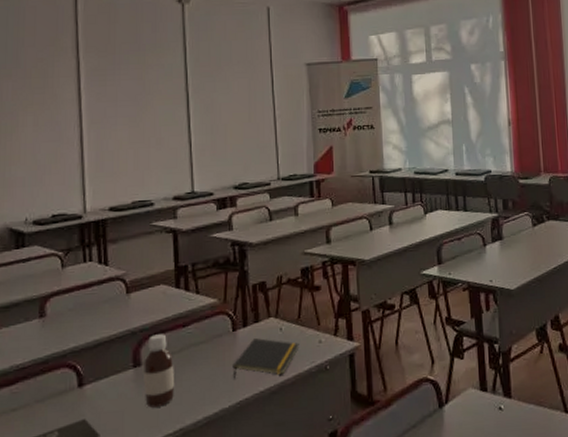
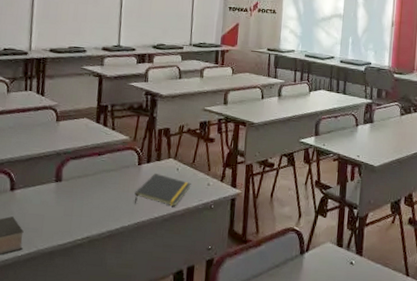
bottle: present [143,334,174,408] -> none [61,158,88,217]

